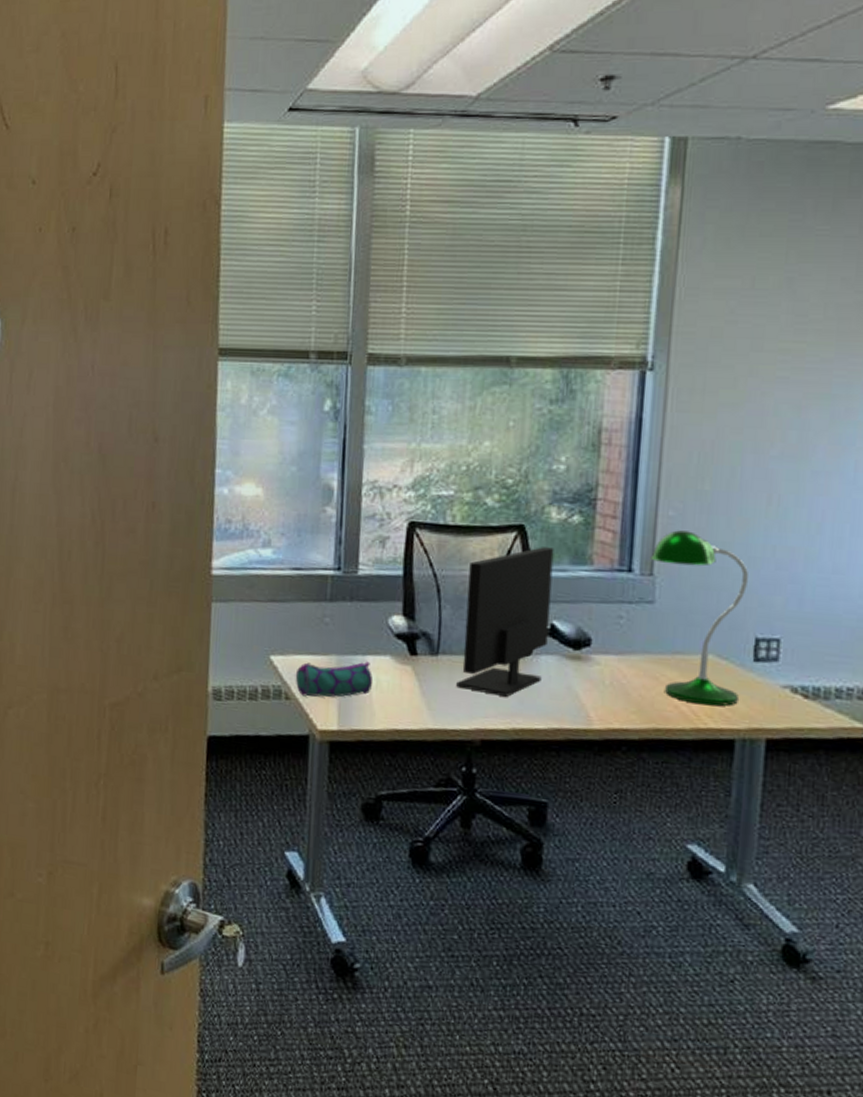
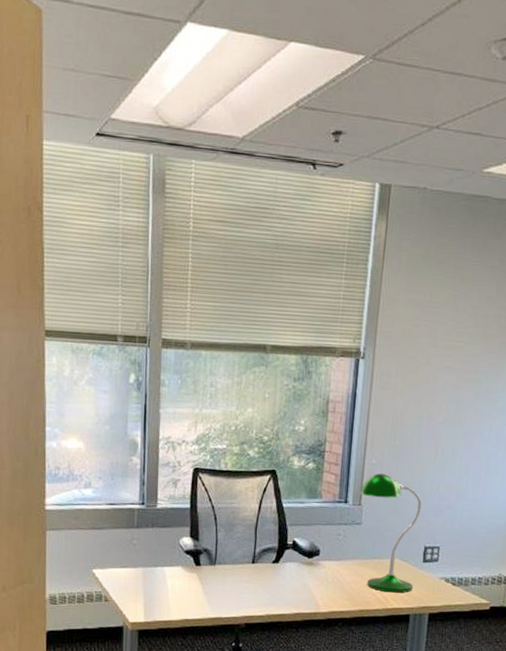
pencil case: present [295,661,373,698] -> none [112,571,169,599]
monitor: present [456,547,554,697] -> none [228,486,296,593]

